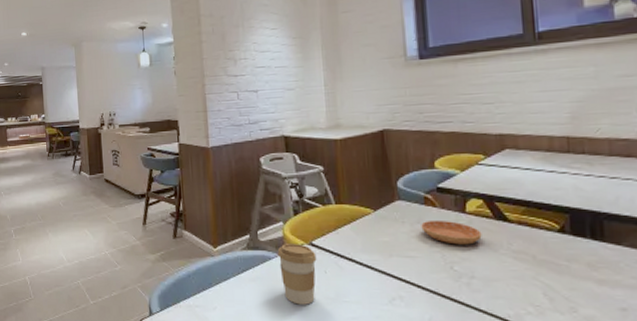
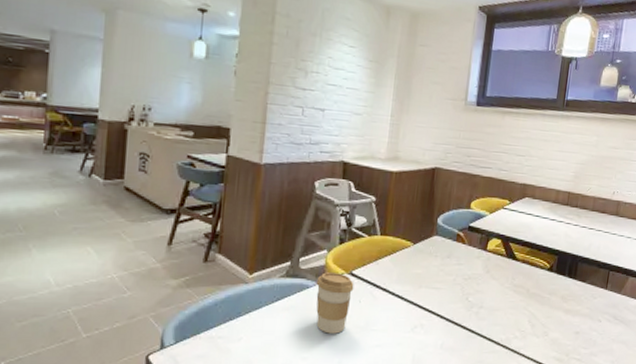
saucer: present [421,220,482,245] -> none [450,255,495,279]

